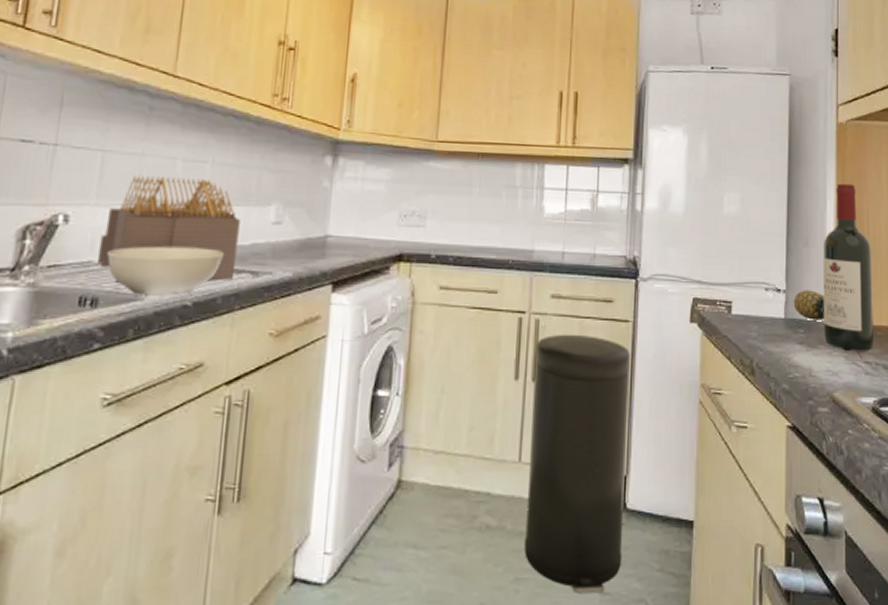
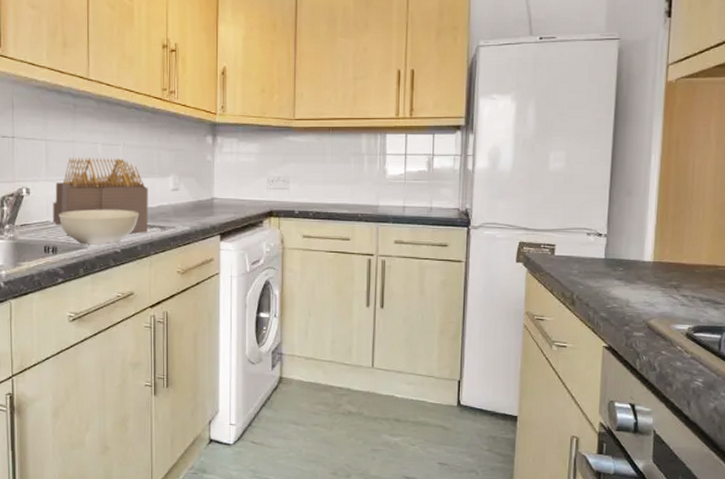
pedal bin: present [524,334,631,593] -> none [379,271,464,463]
fruit: present [793,290,824,322] -> none [614,234,644,261]
wine bottle: present [823,183,875,351] -> none [642,138,696,286]

